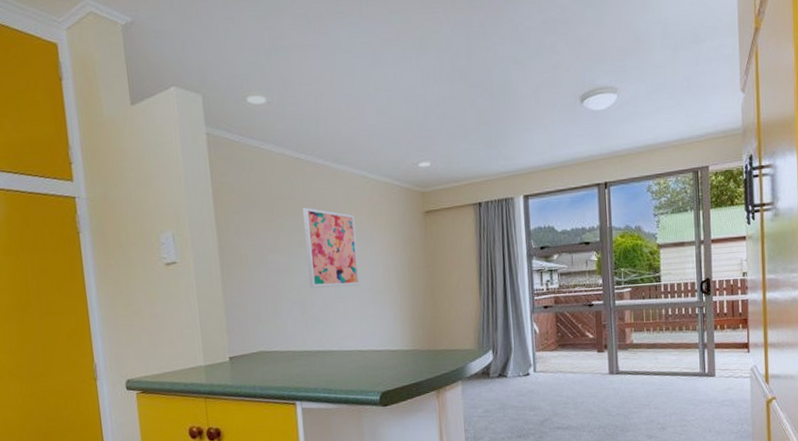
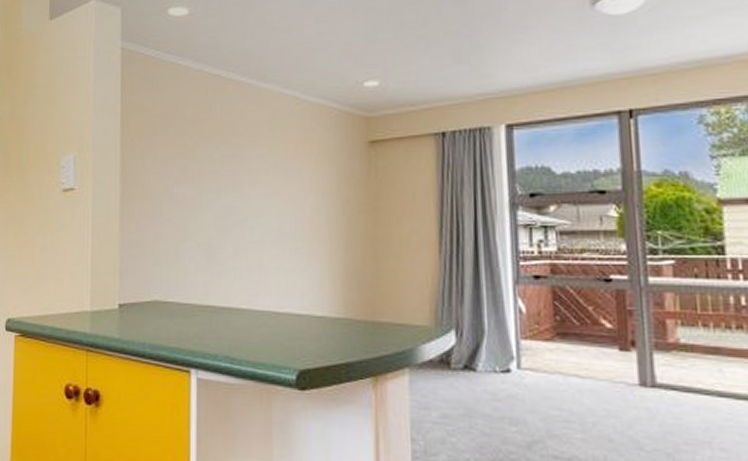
wall art: present [303,207,360,288] -> none [219,131,280,230]

